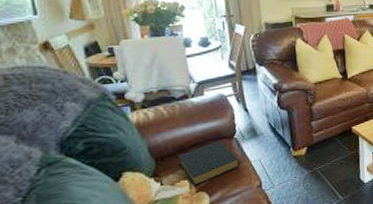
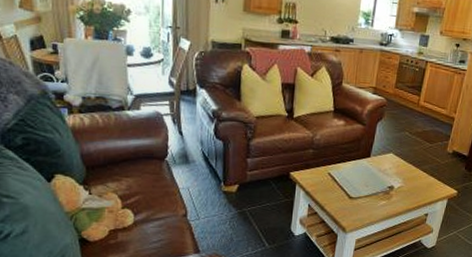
hardback book: present [178,140,240,187] -> none [108,160,168,202]

